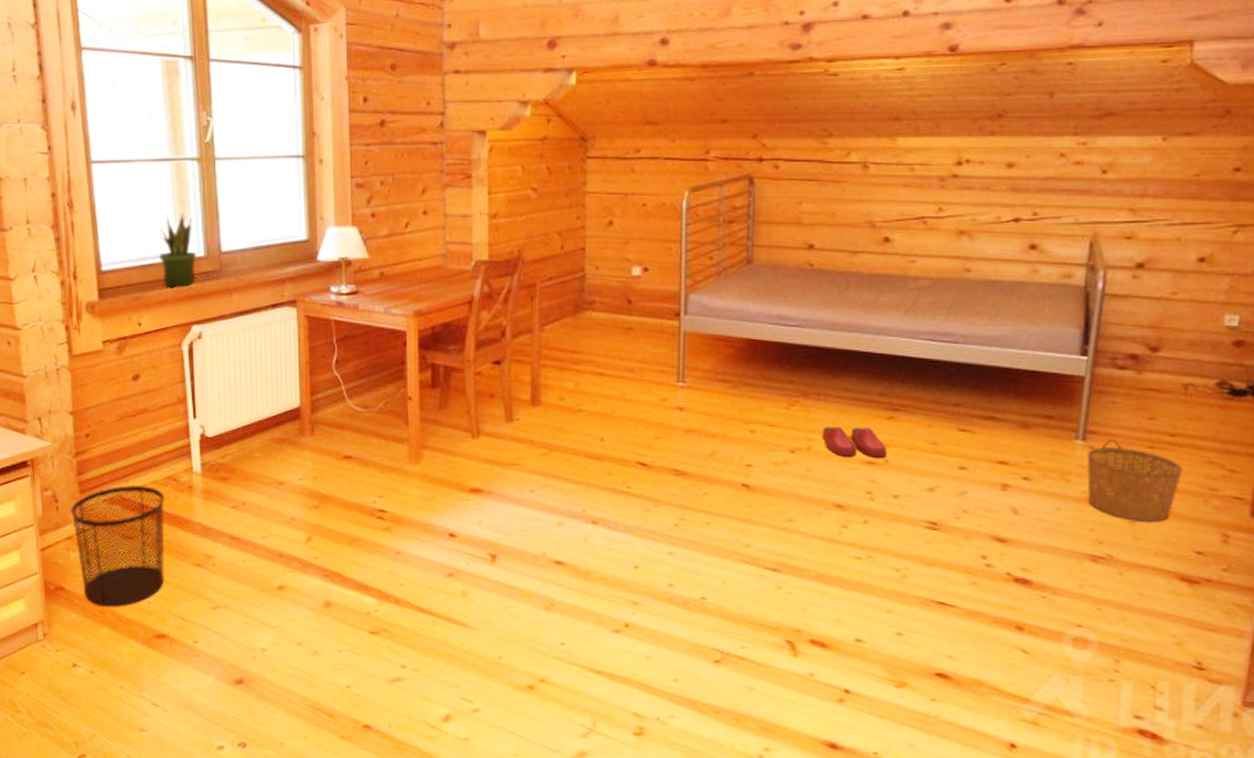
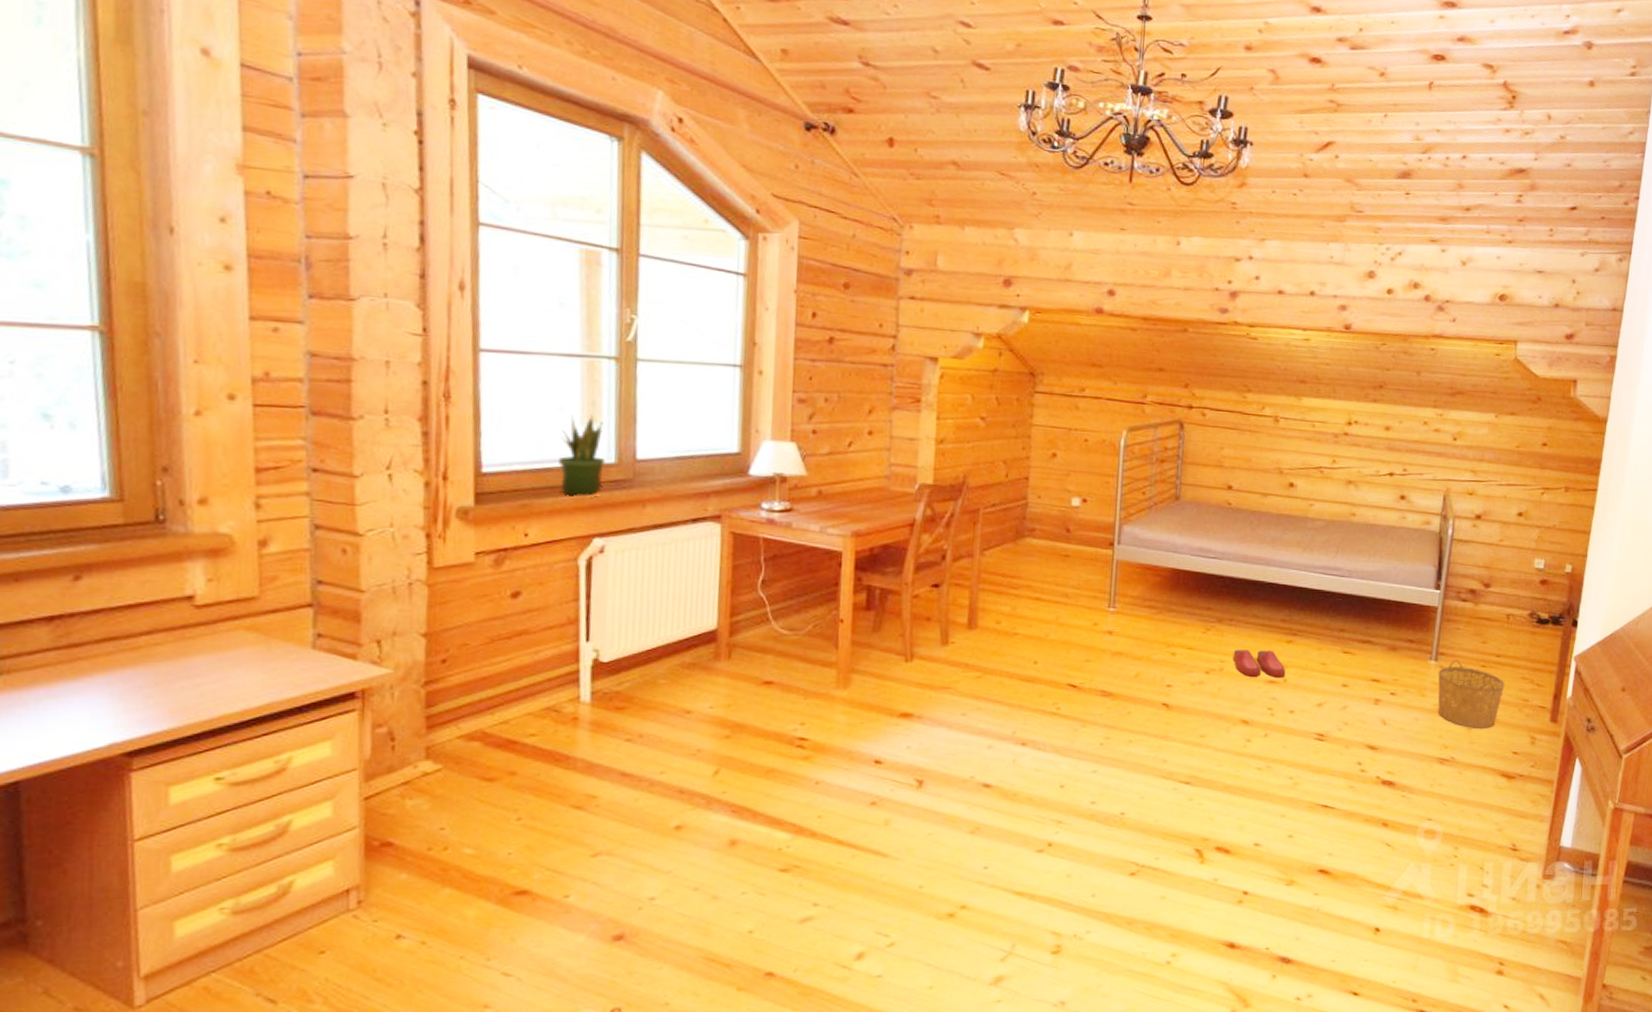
waste bin: present [71,485,165,607] -> none [412,718,542,863]

